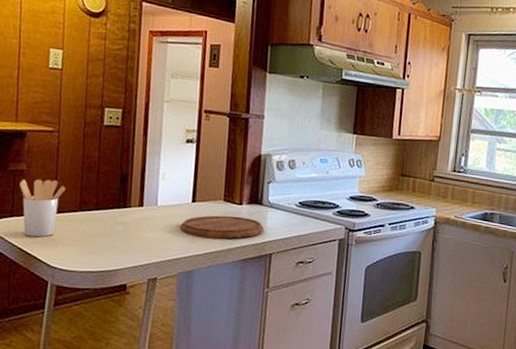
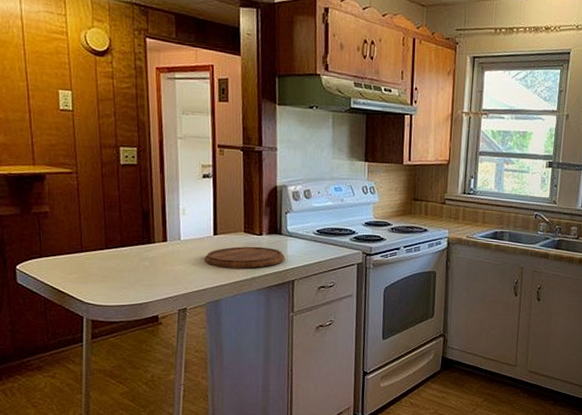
utensil holder: present [19,179,66,237] -> none [45,219,90,276]

